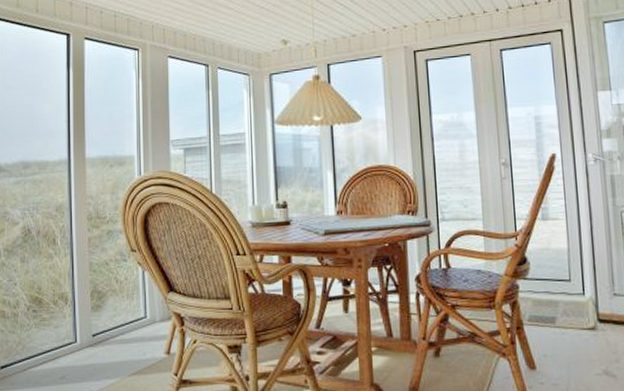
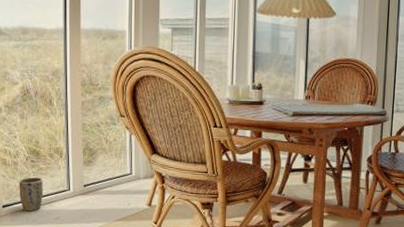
plant pot: none [19,330,46,372] -> present [19,177,43,212]

